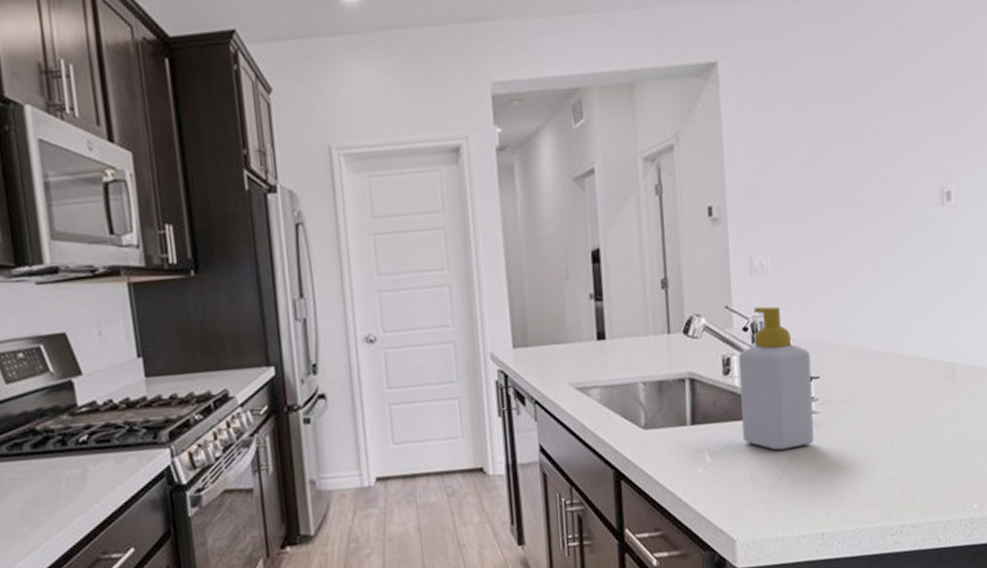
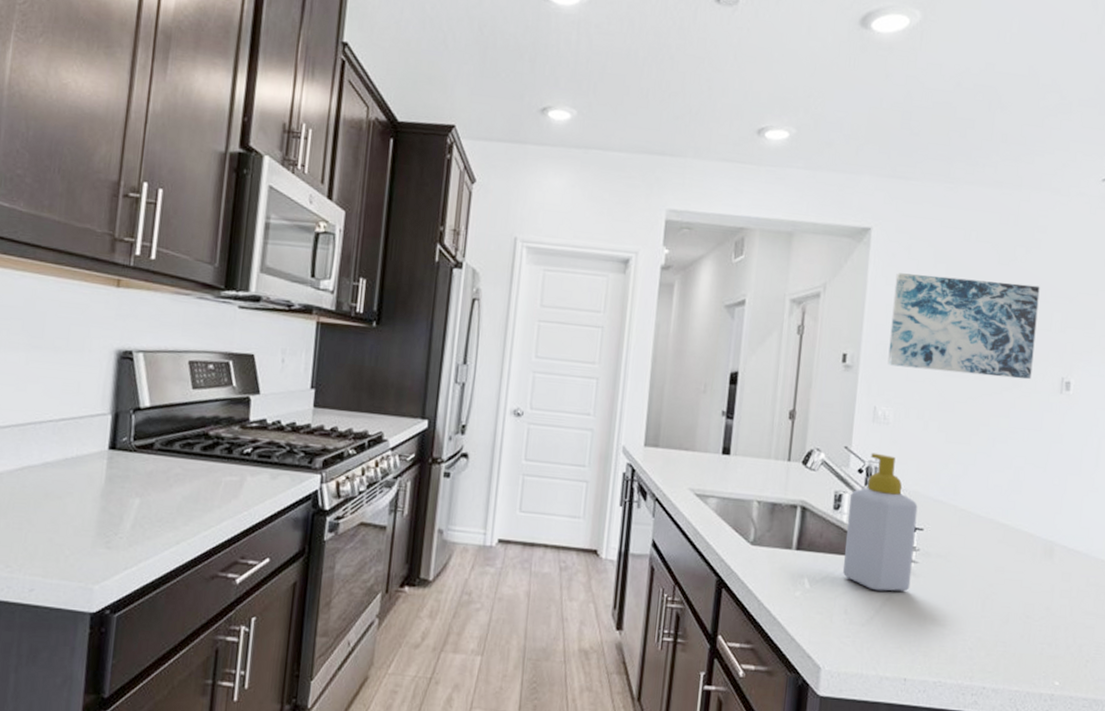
wall art: none [751,93,910,210] -> present [887,273,1040,380]

